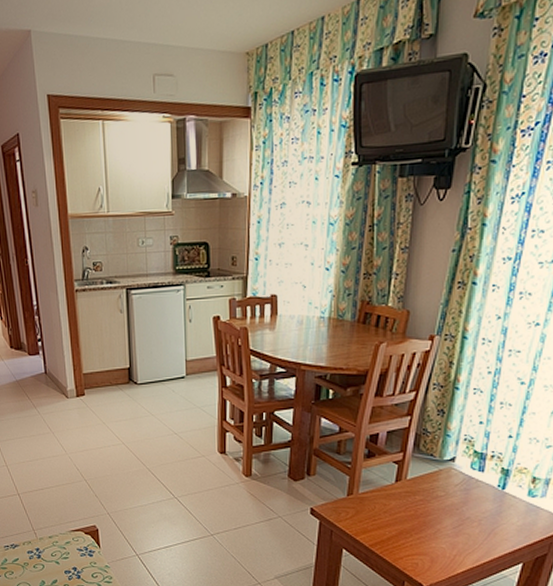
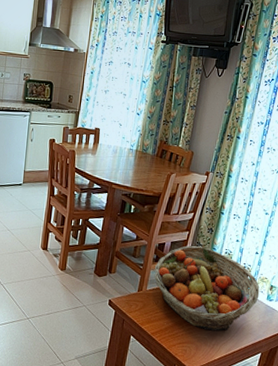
fruit basket: none [367,433,517,539] -> present [153,245,260,332]

